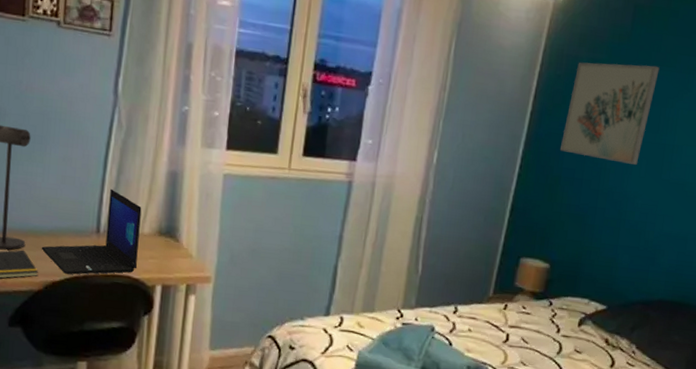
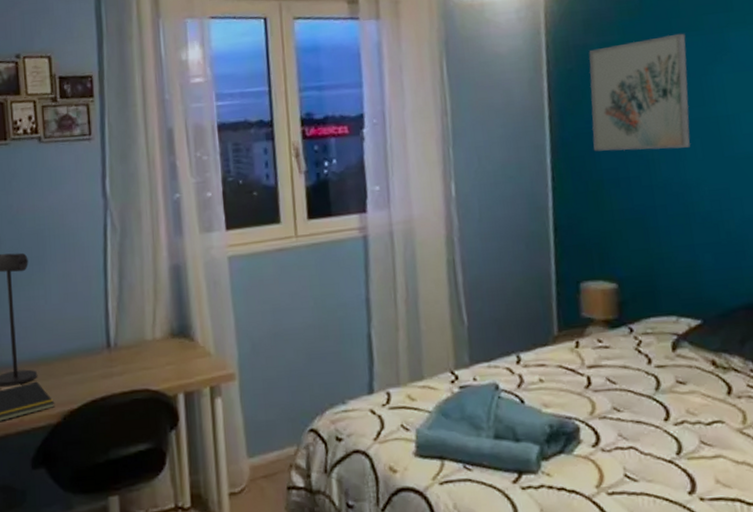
laptop: present [41,188,142,275] -> none [54,297,155,400]

